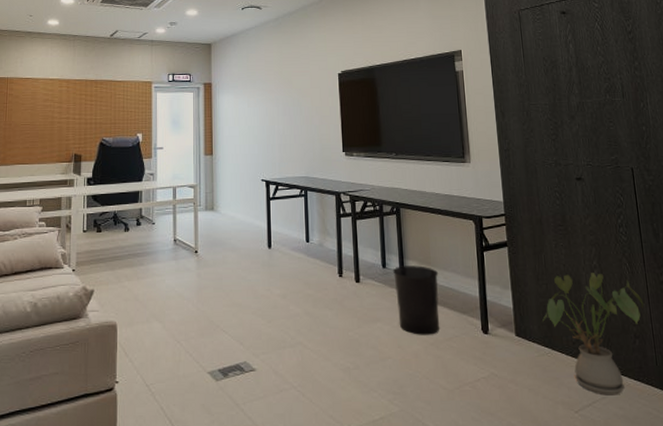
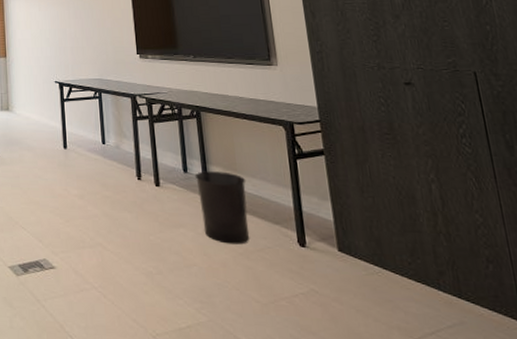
house plant: present [542,273,644,396] -> none [370,187,498,325]

